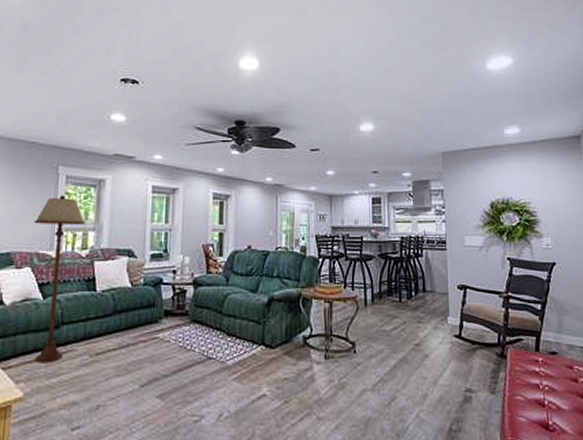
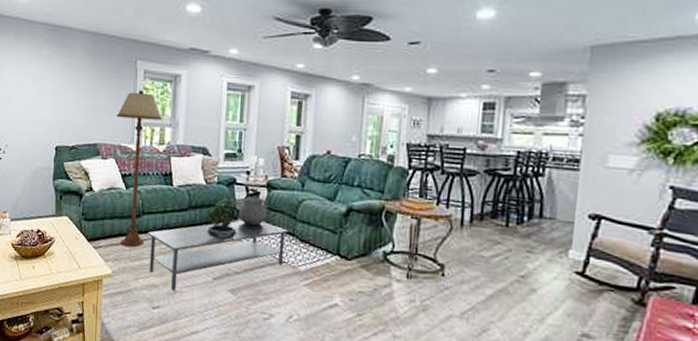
coffee table: none [67,319,216,405] -> present [148,220,289,290]
potted plant: none [131,294,166,341] -> present [205,192,239,238]
ceramic pot: none [165,295,194,325] -> present [238,196,267,226]

